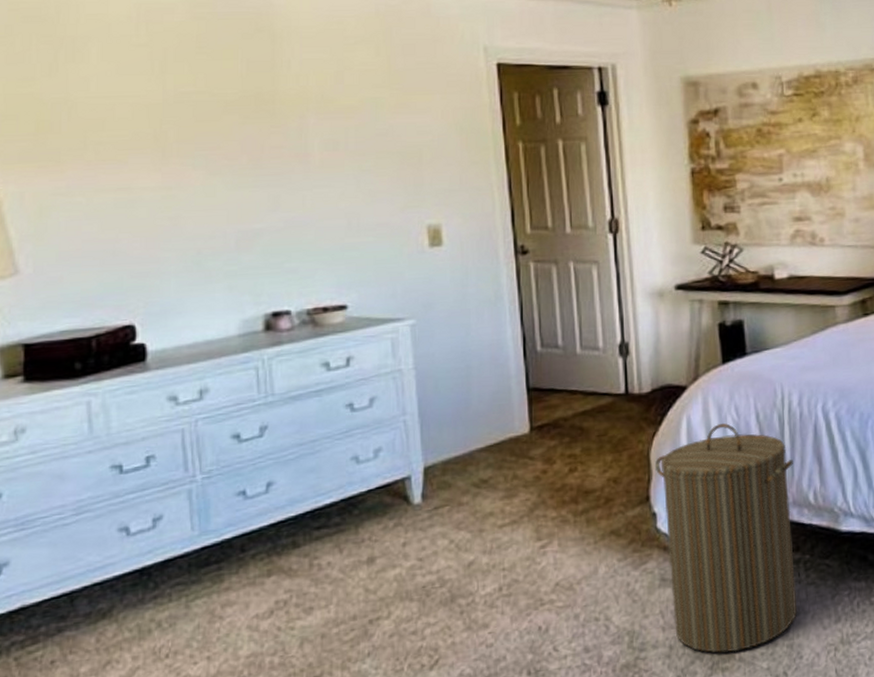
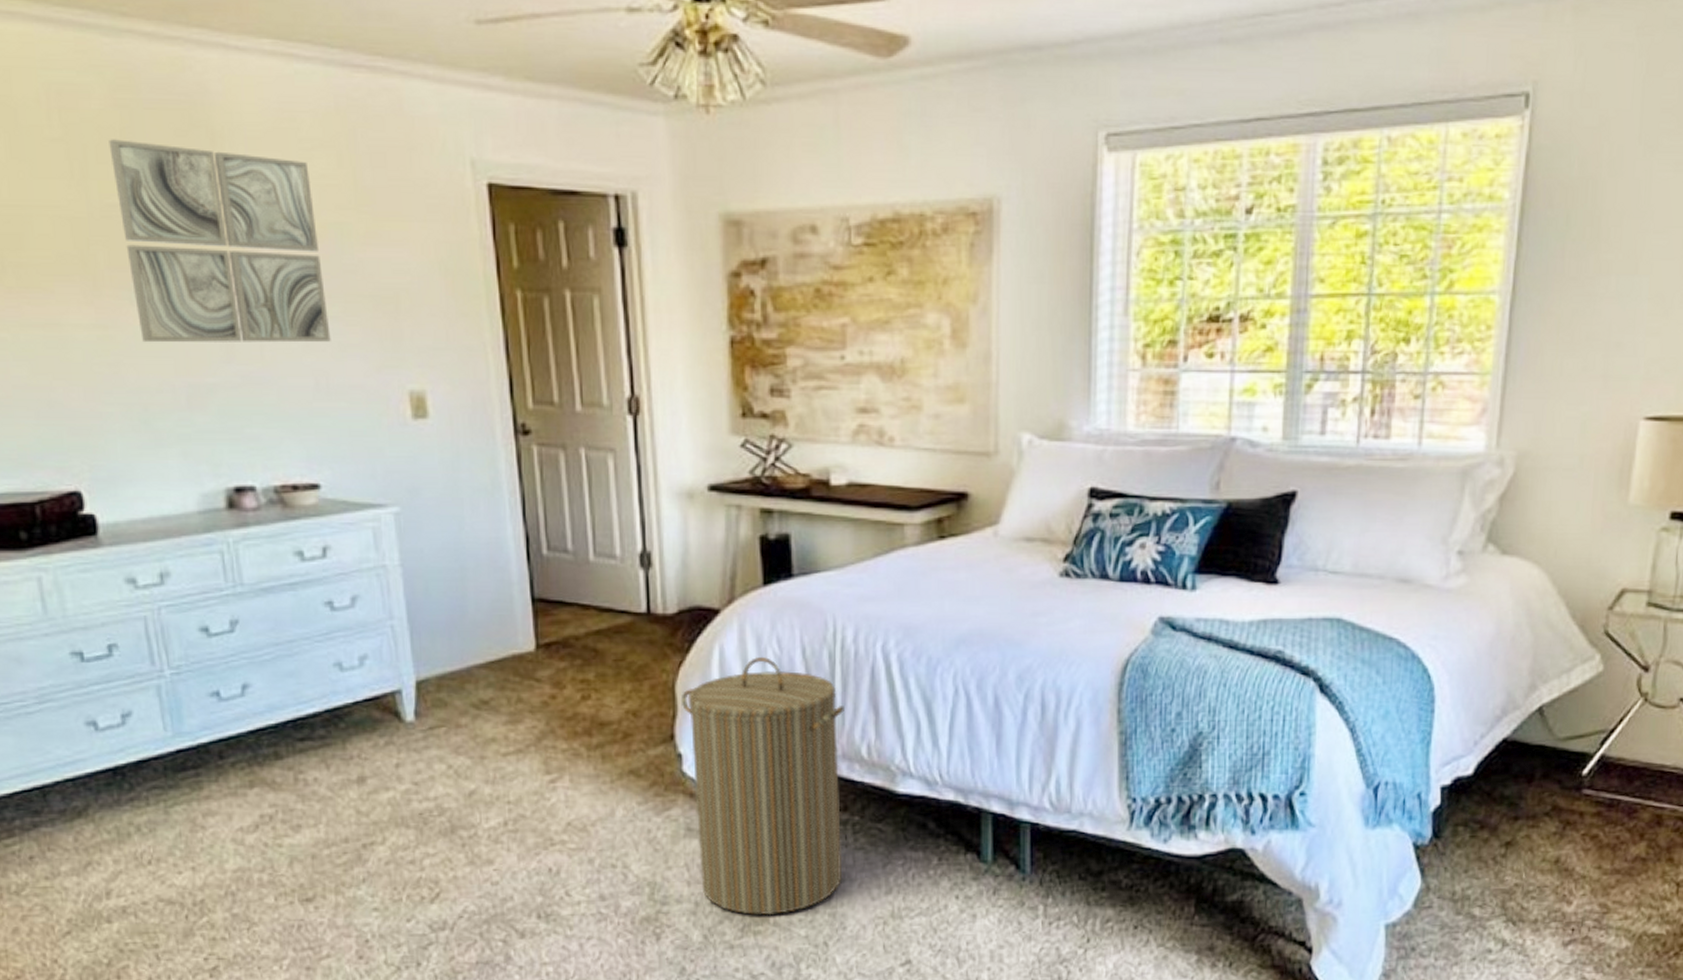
wall art: none [186,43,363,199] -> present [109,139,331,343]

